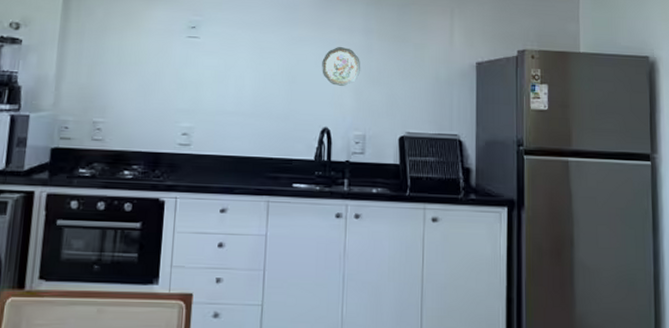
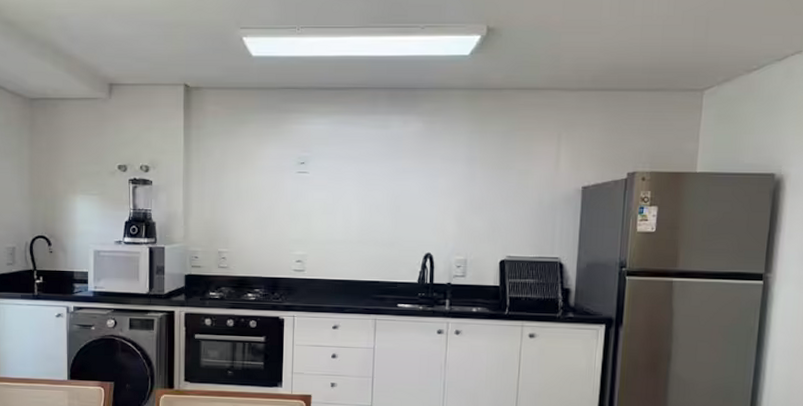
decorative plate: present [322,46,361,86] -> none [425,175,464,214]

